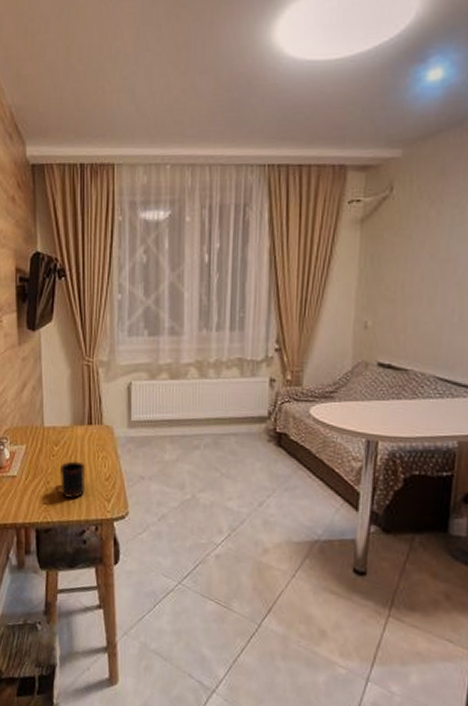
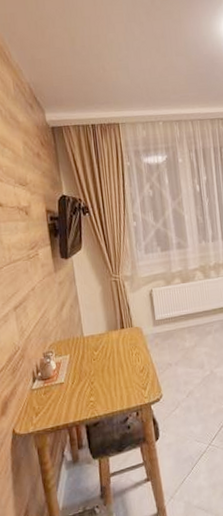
mug: present [59,461,86,499] -> none [101,360,125,394]

